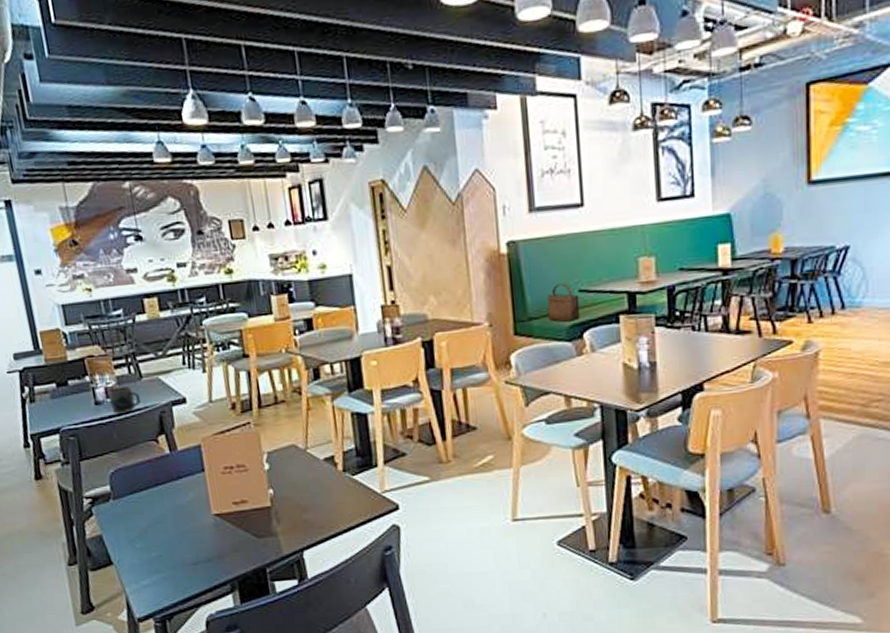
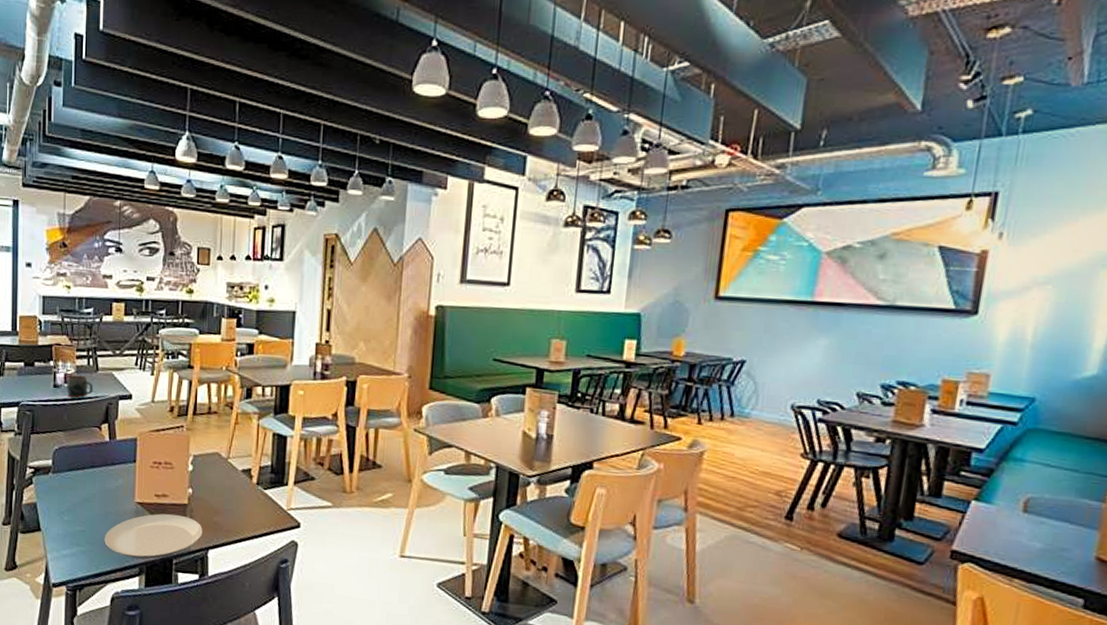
plate: none [185,519,294,575] -> present [104,513,203,559]
handbag: present [547,282,581,323] -> none [462,349,493,387]

